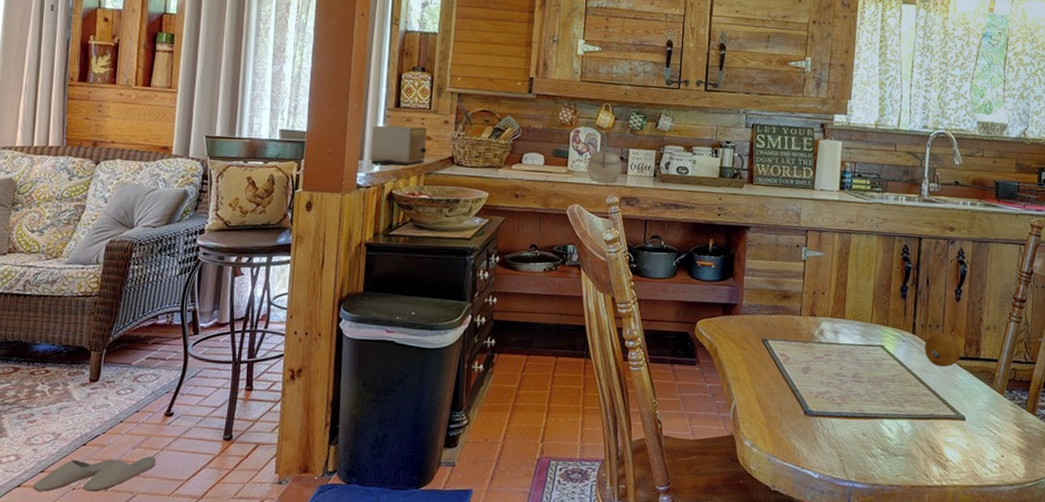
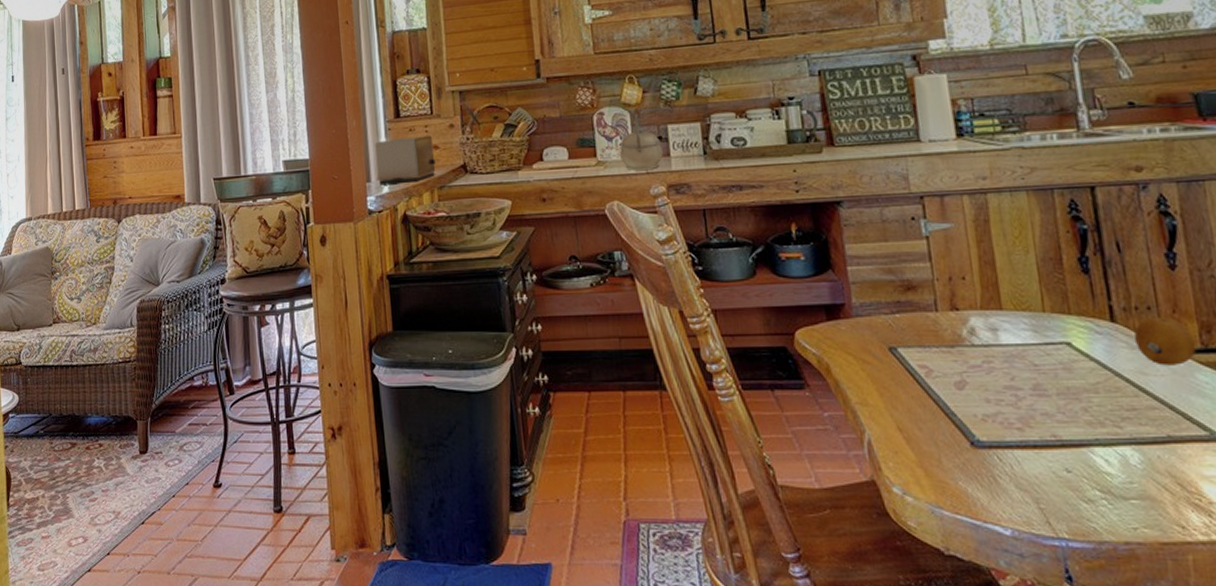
slippers: present [33,456,157,492] -> none [102,534,212,576]

